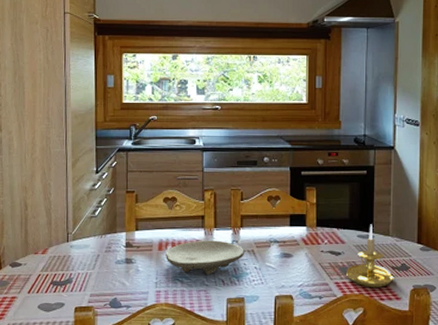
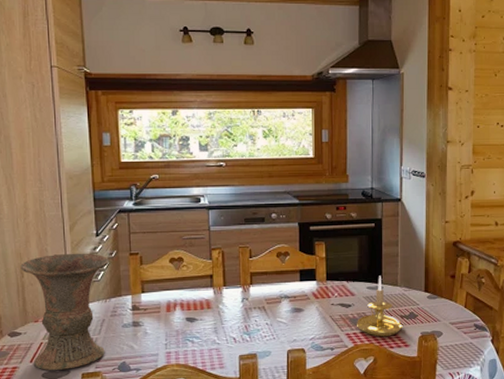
vase: none [25,188,108,302] -> present [20,253,110,370]
bowl: present [166,240,244,275] -> none [174,298,255,333]

